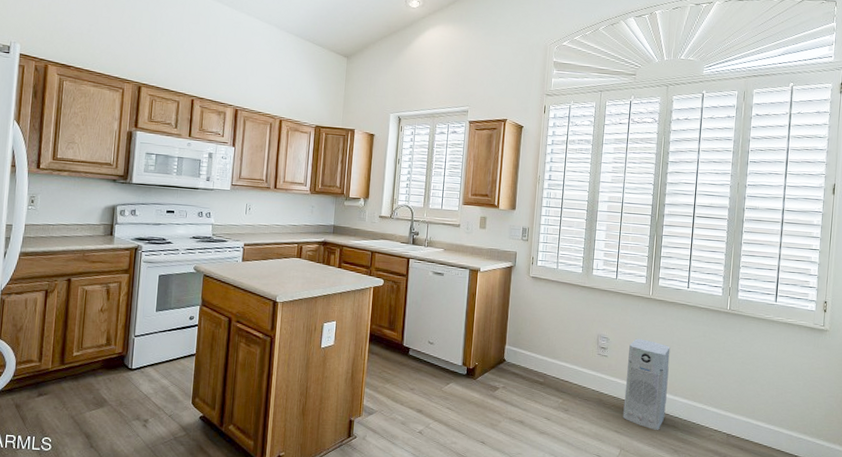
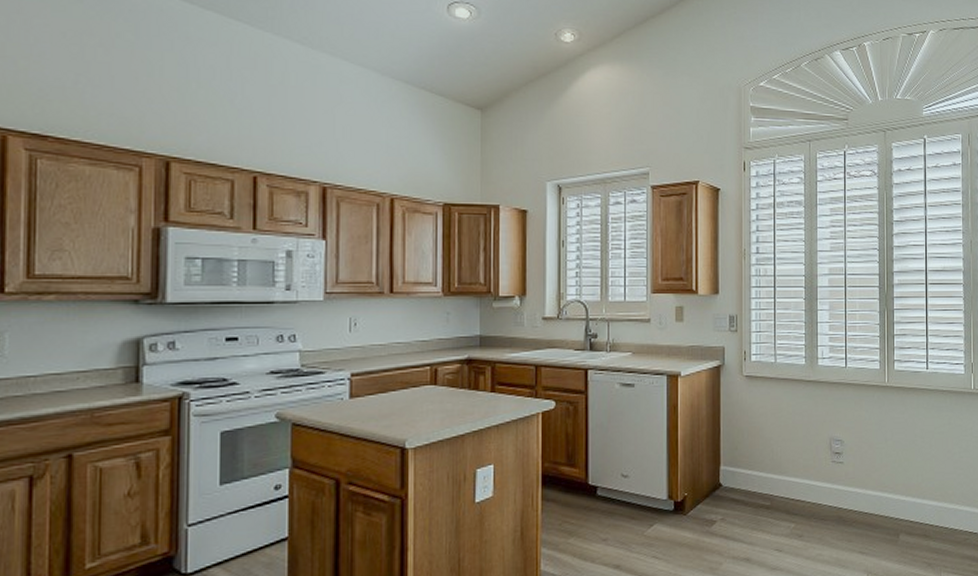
air purifier: present [623,338,670,430] -> none [866,436,914,544]

